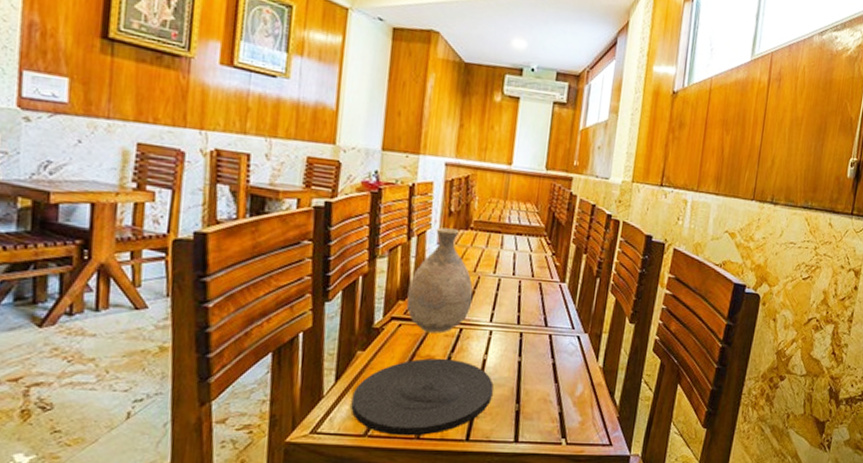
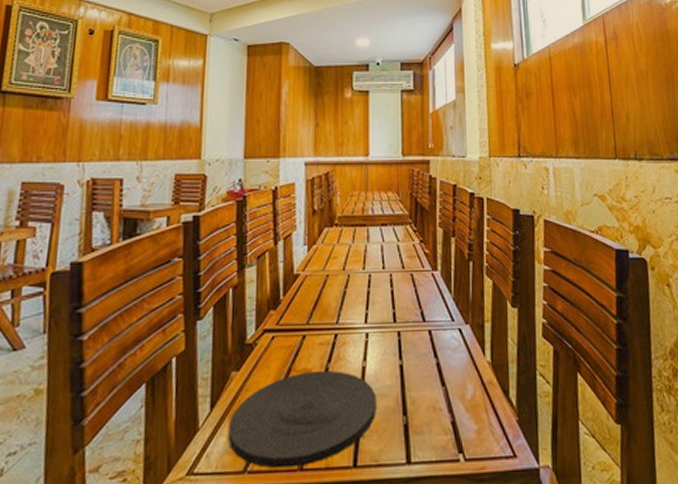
vase: present [406,227,473,334] -> none [278,227,345,343]

